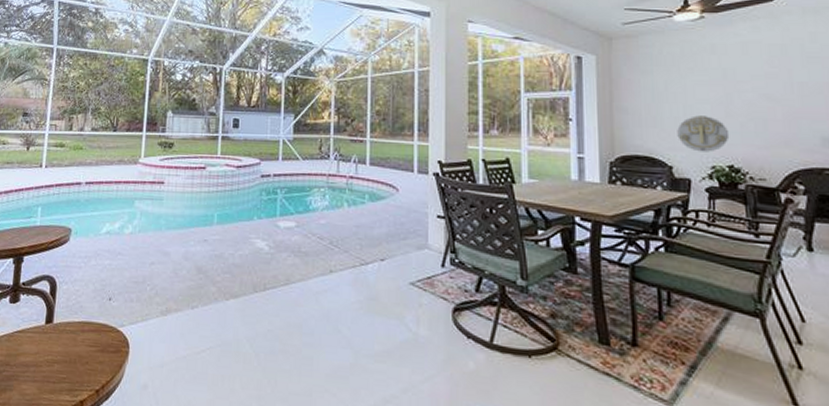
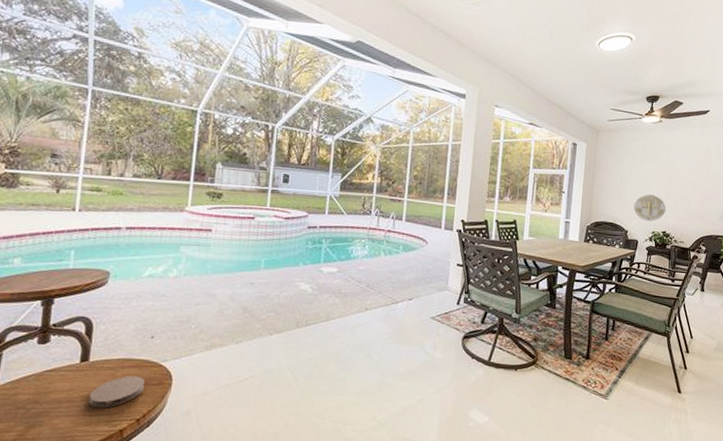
coaster: none [52,340,104,376] -> present [88,375,146,408]

